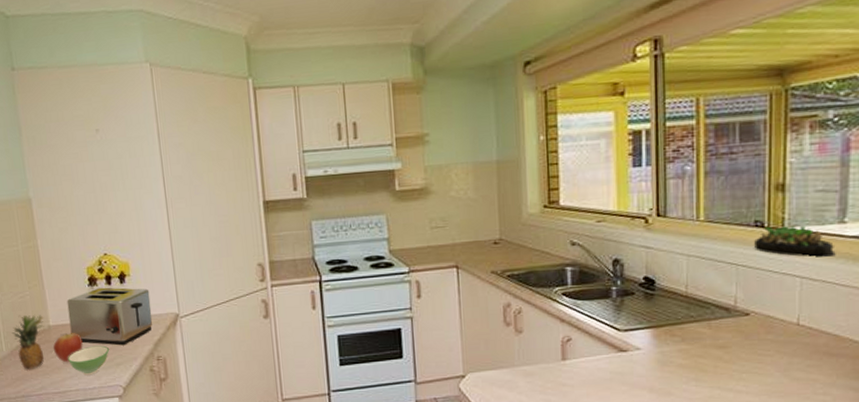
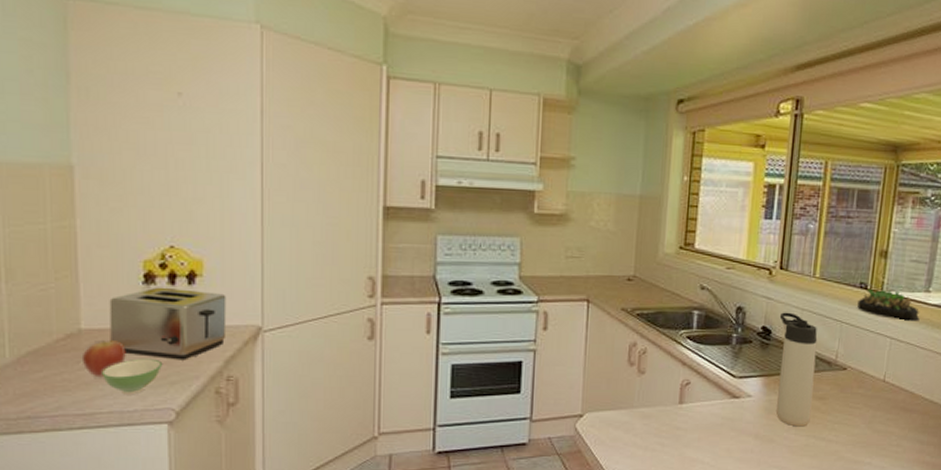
fruit: present [11,315,45,371] -> none [21,312,73,385]
thermos bottle: none [662,260,712,378] -> present [775,312,818,427]

